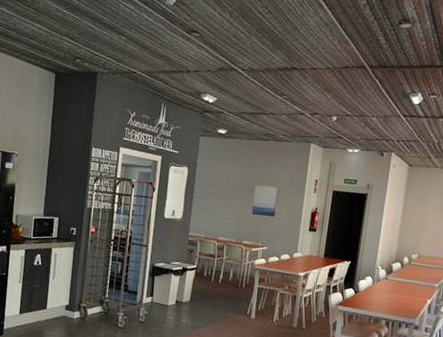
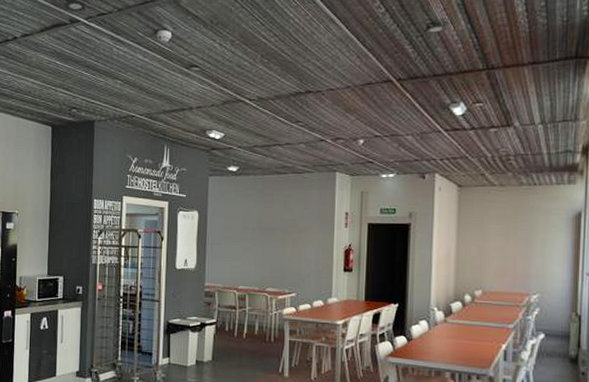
wall art: present [252,185,278,217] -> none [274,223,303,258]

